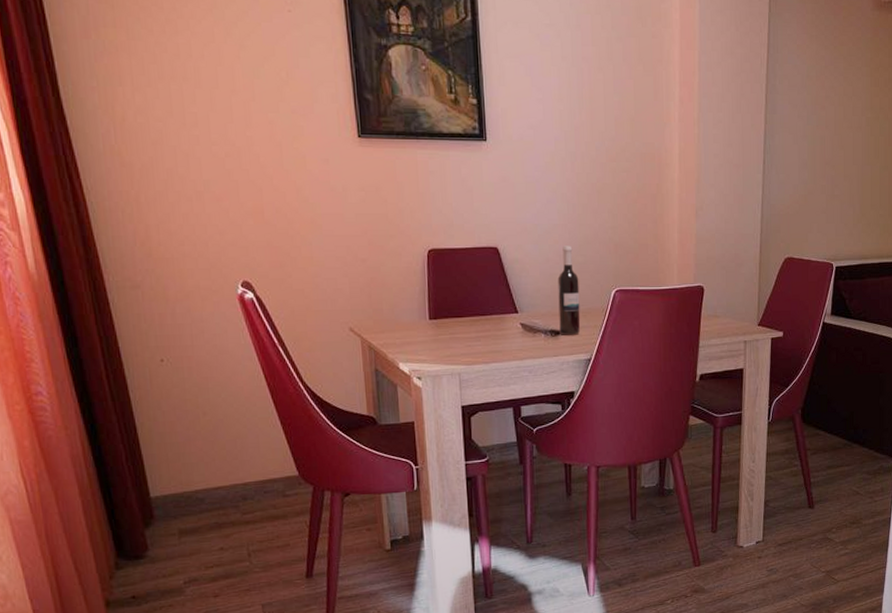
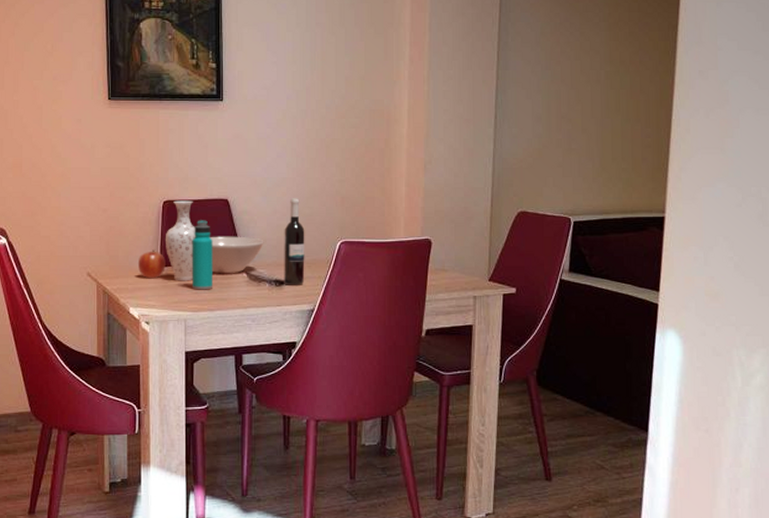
fruit: none [404,301,435,331] -> present [137,249,166,278]
vase: none [433,249,465,334] -> present [166,200,195,281]
water bottle: none [461,269,487,343] -> present [191,220,214,290]
bowl: none [481,286,538,325] -> present [210,236,264,273]

